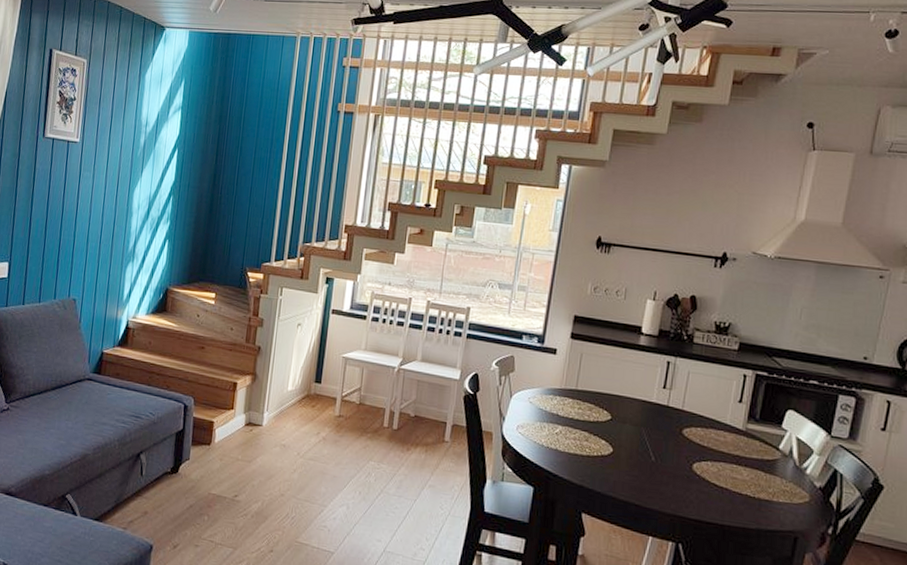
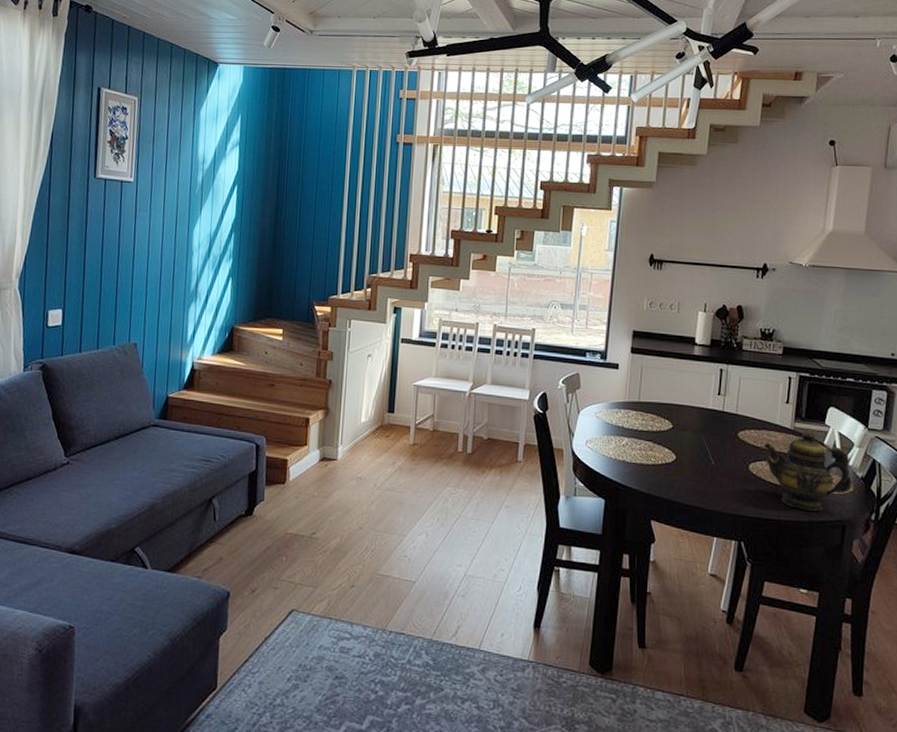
teapot: none [709,432,808,519] -> present [763,430,852,511]

